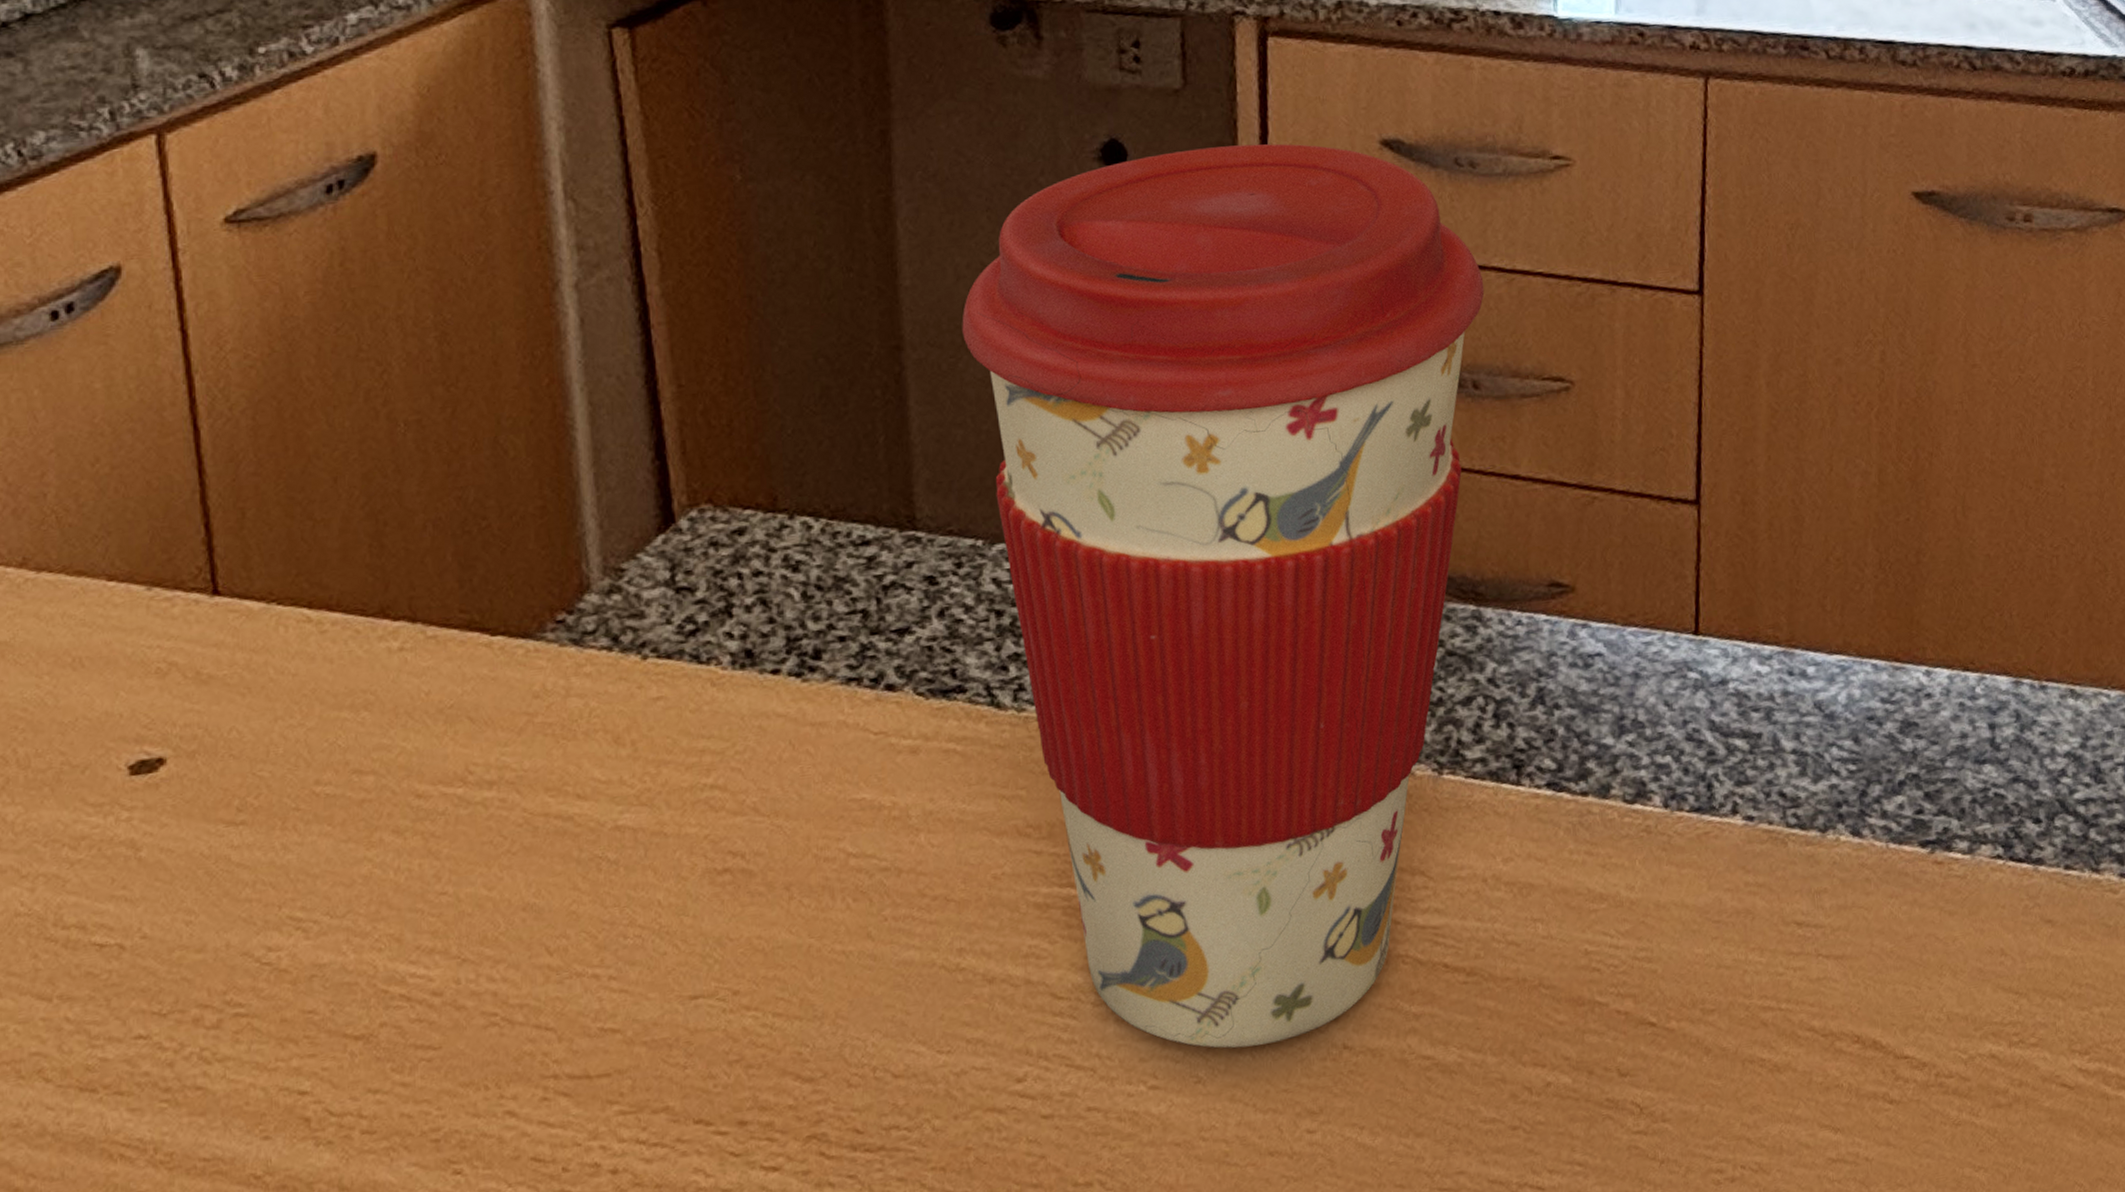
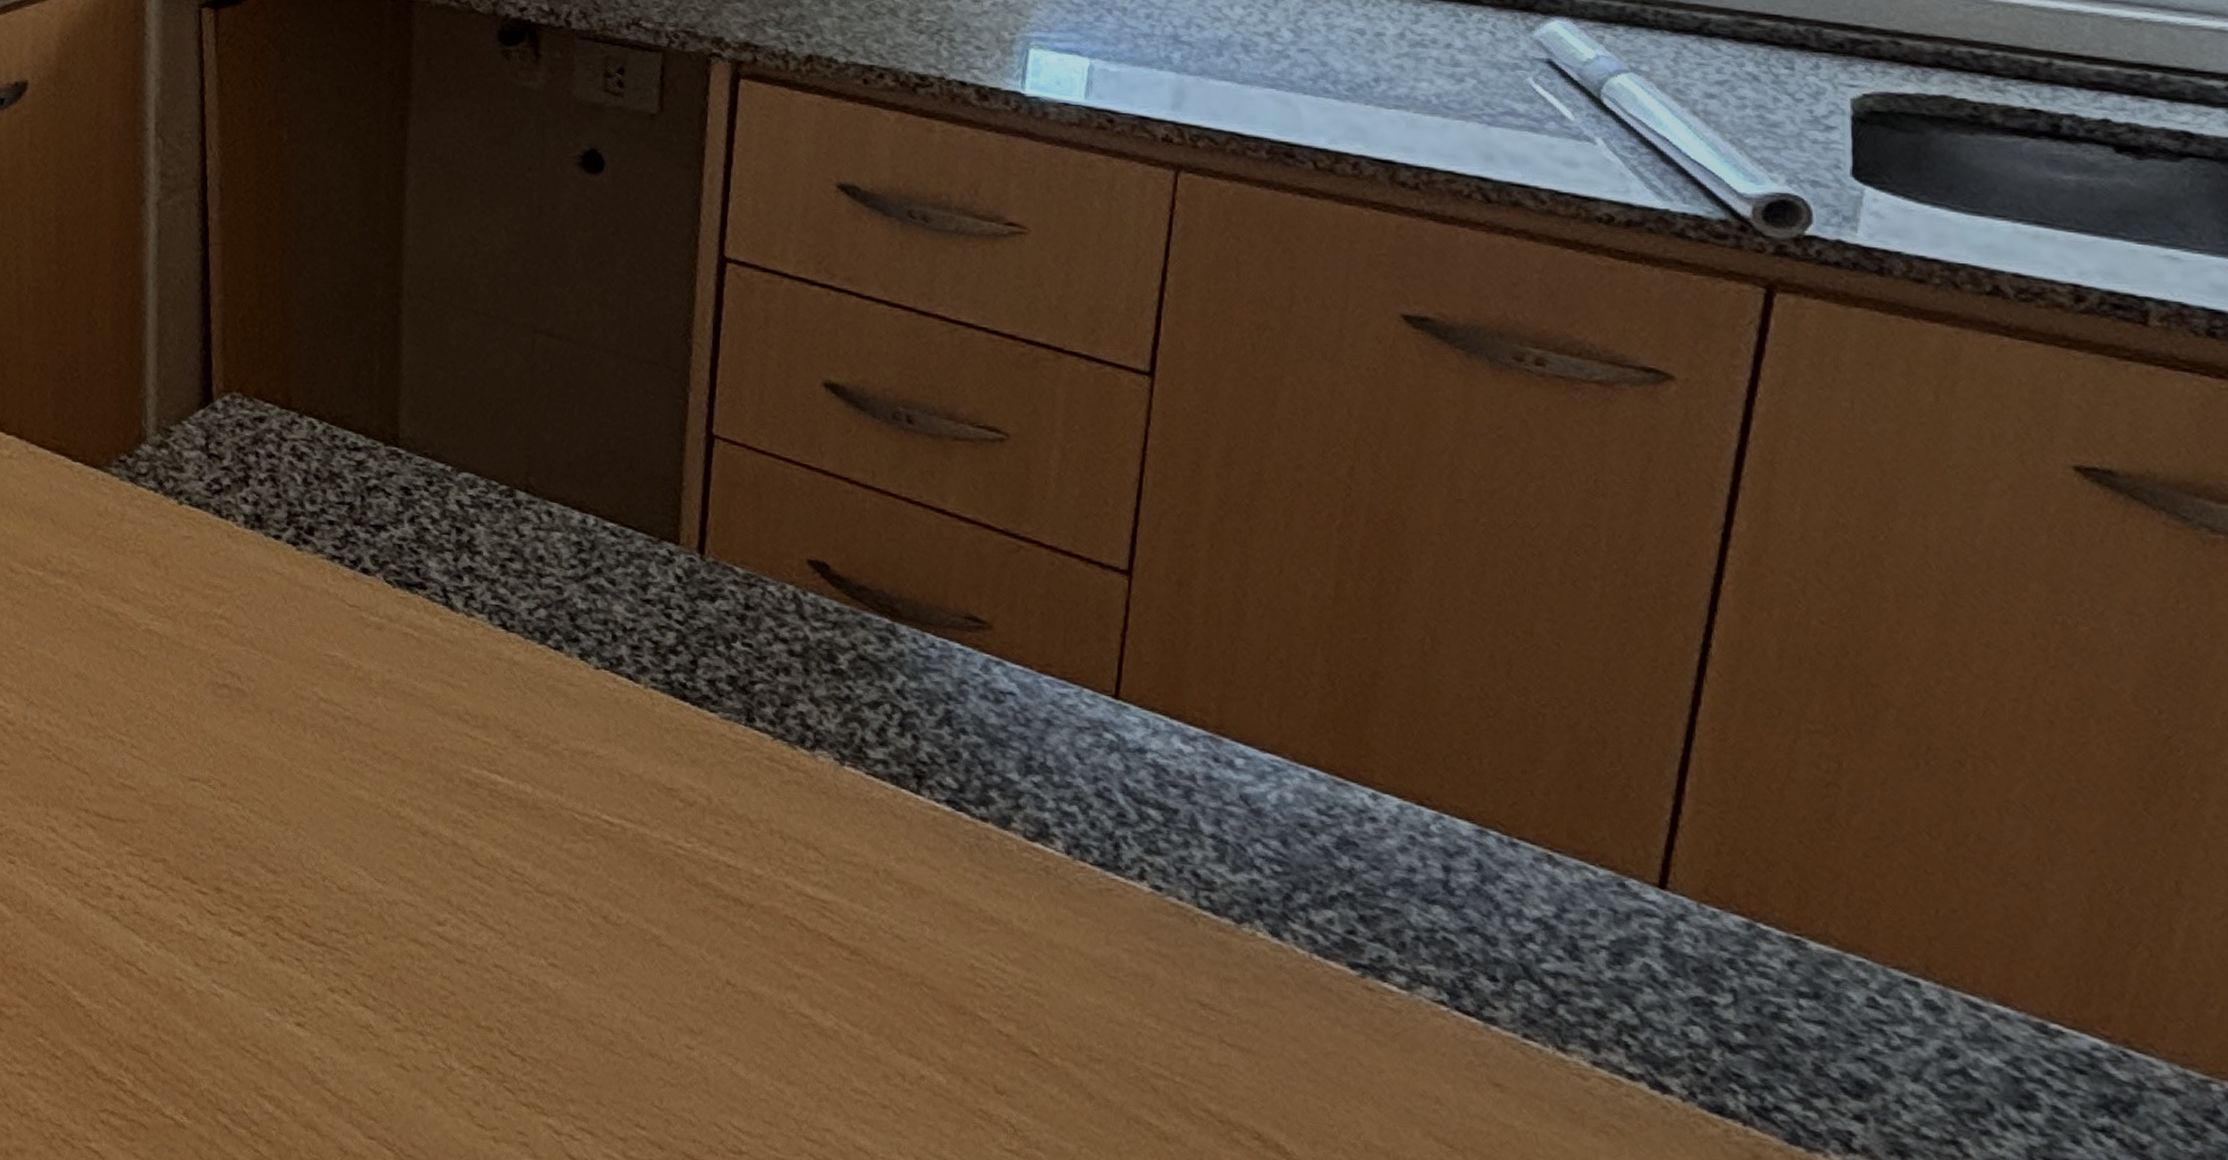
coffee cup: present [962,143,1485,1049] -> none [451,167,927,961]

